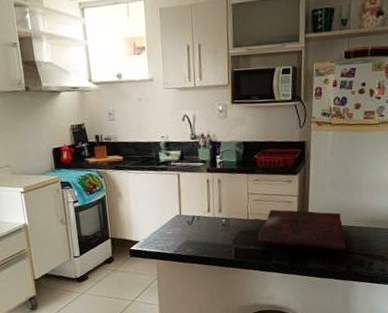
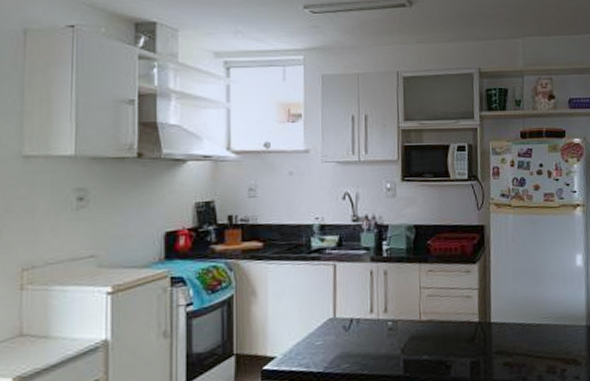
cutting board: present [258,209,347,251] -> none [432,306,536,356]

